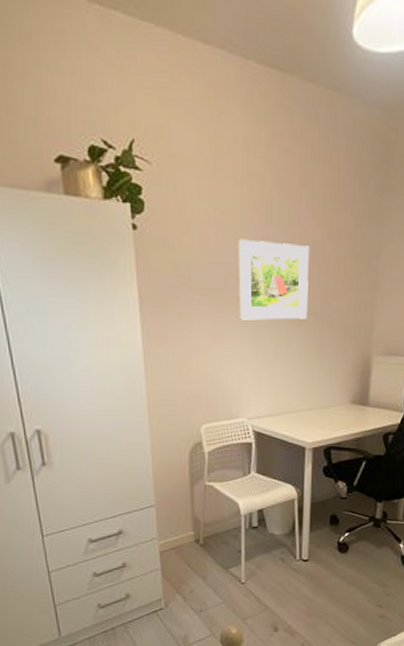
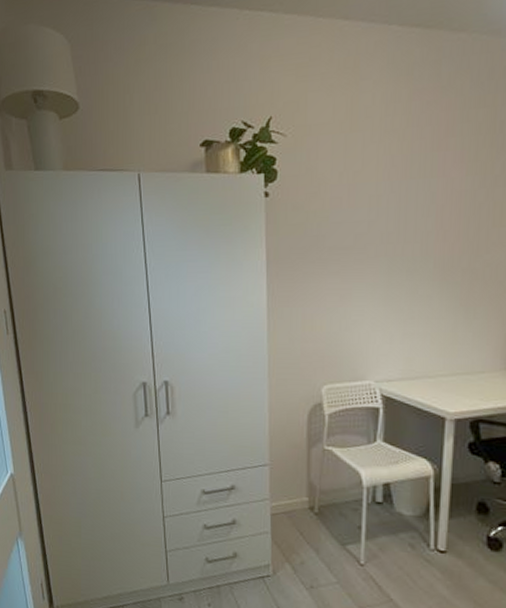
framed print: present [238,239,309,320] -> none [370,196,456,278]

